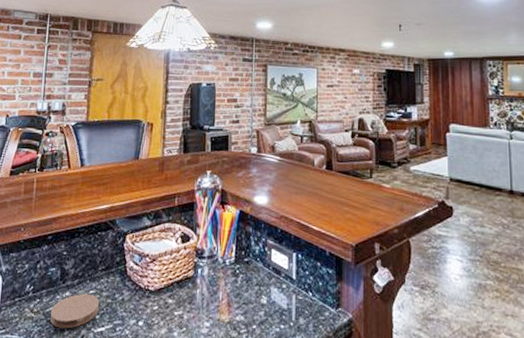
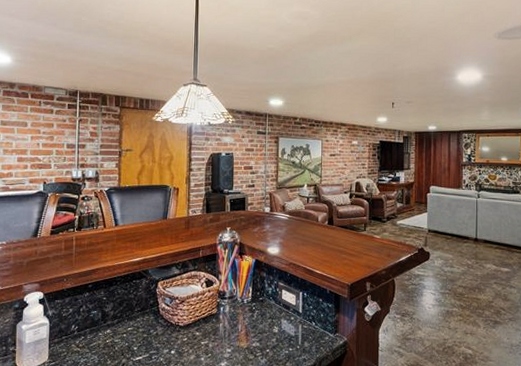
coaster: present [49,293,100,329] -> none [94,330,137,359]

